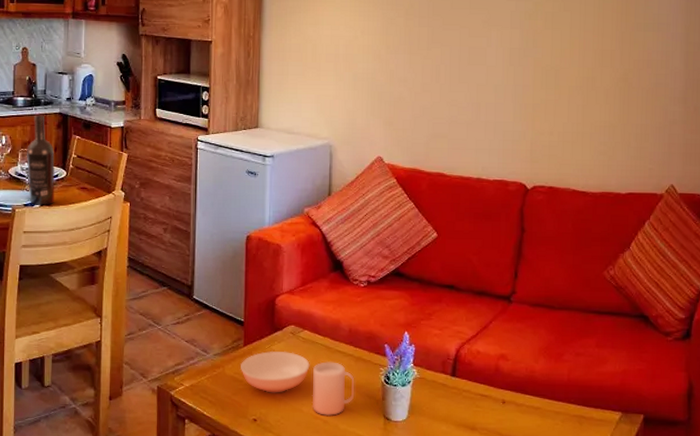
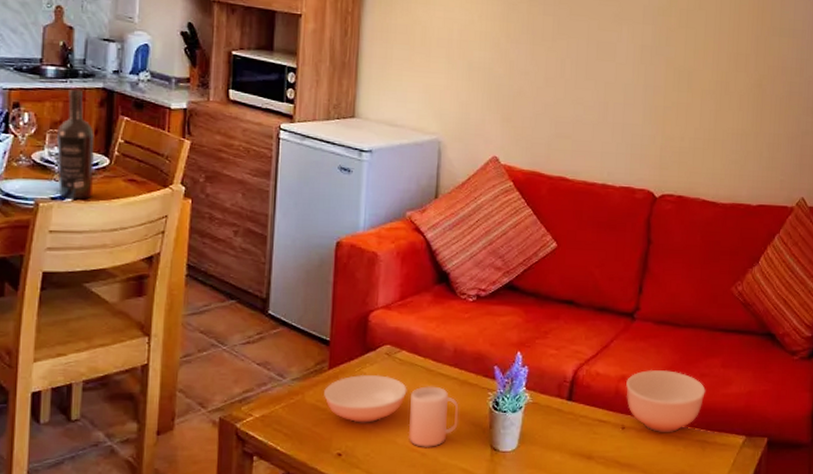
bowl: none [505,348,581,407] -> present [626,369,706,432]

